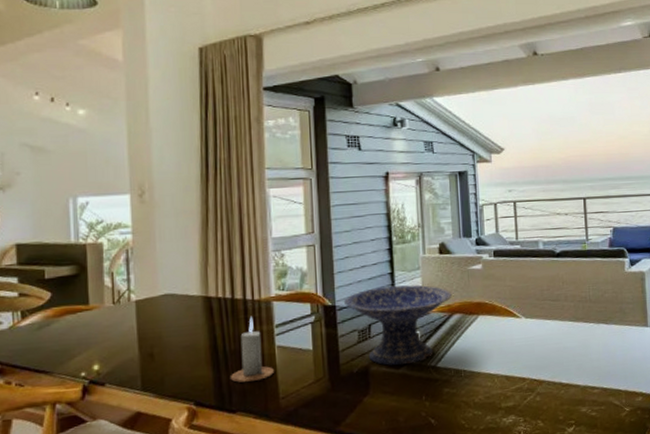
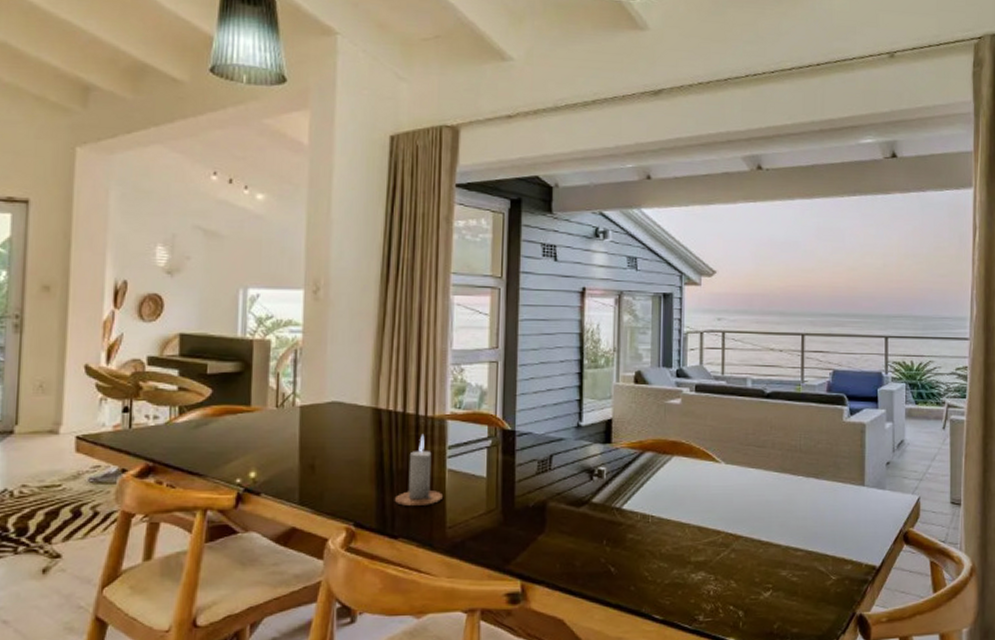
decorative bowl: present [343,285,452,366] -> none [524,414,645,504]

